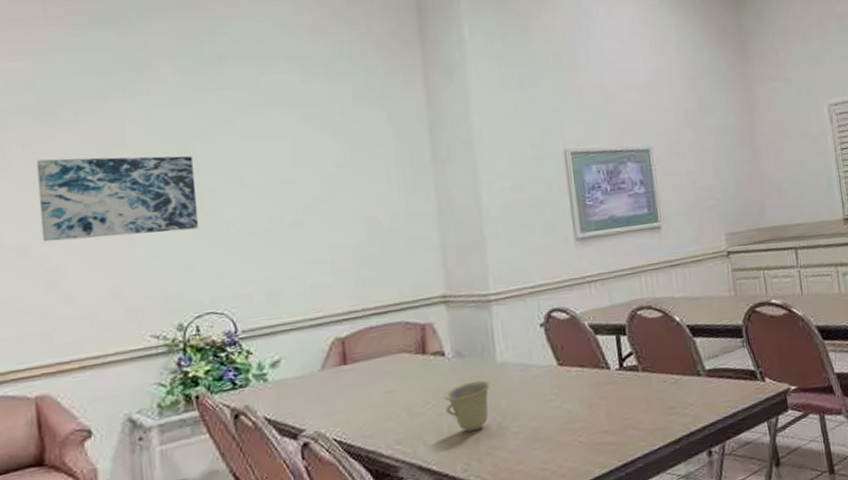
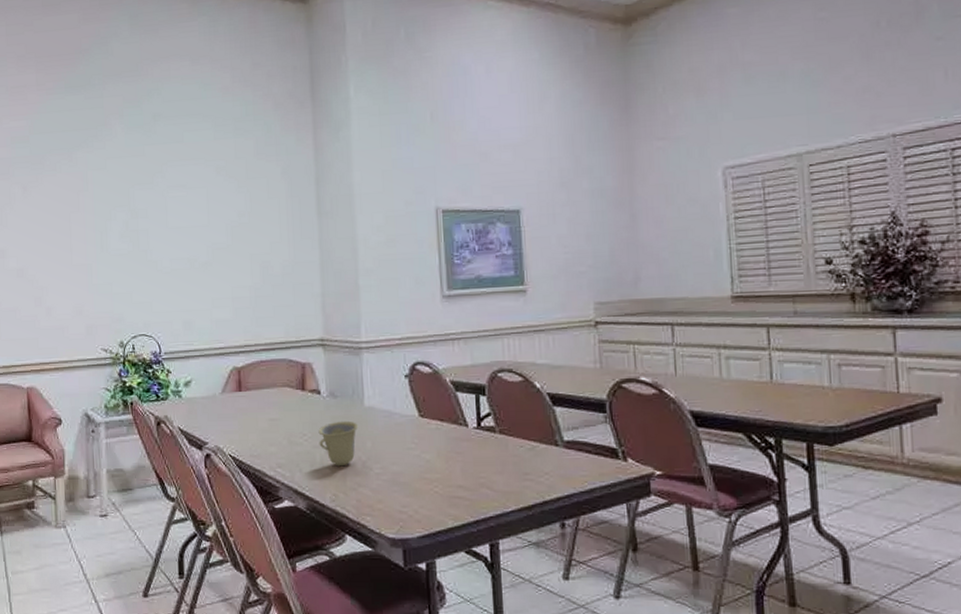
wall art: present [36,155,199,242] -> none [30,199,137,267]

